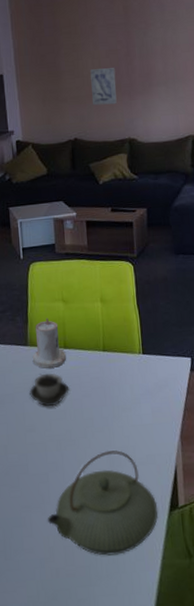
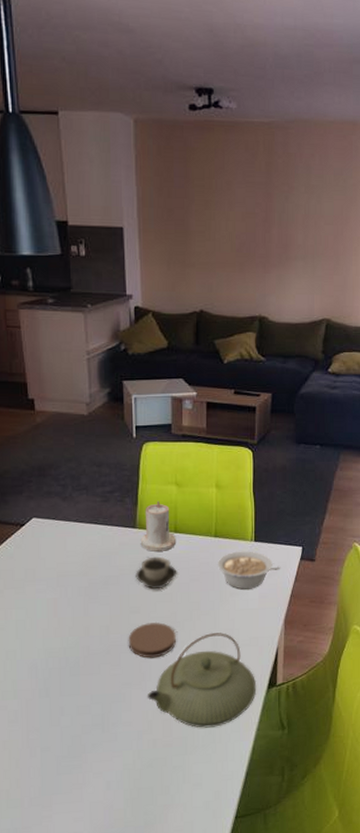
coaster: none [25,440,72,479] -> present [128,621,176,658]
wall art: present [90,68,117,106] -> none [222,233,251,276]
legume: none [108,364,170,404] -> present [218,551,280,589]

